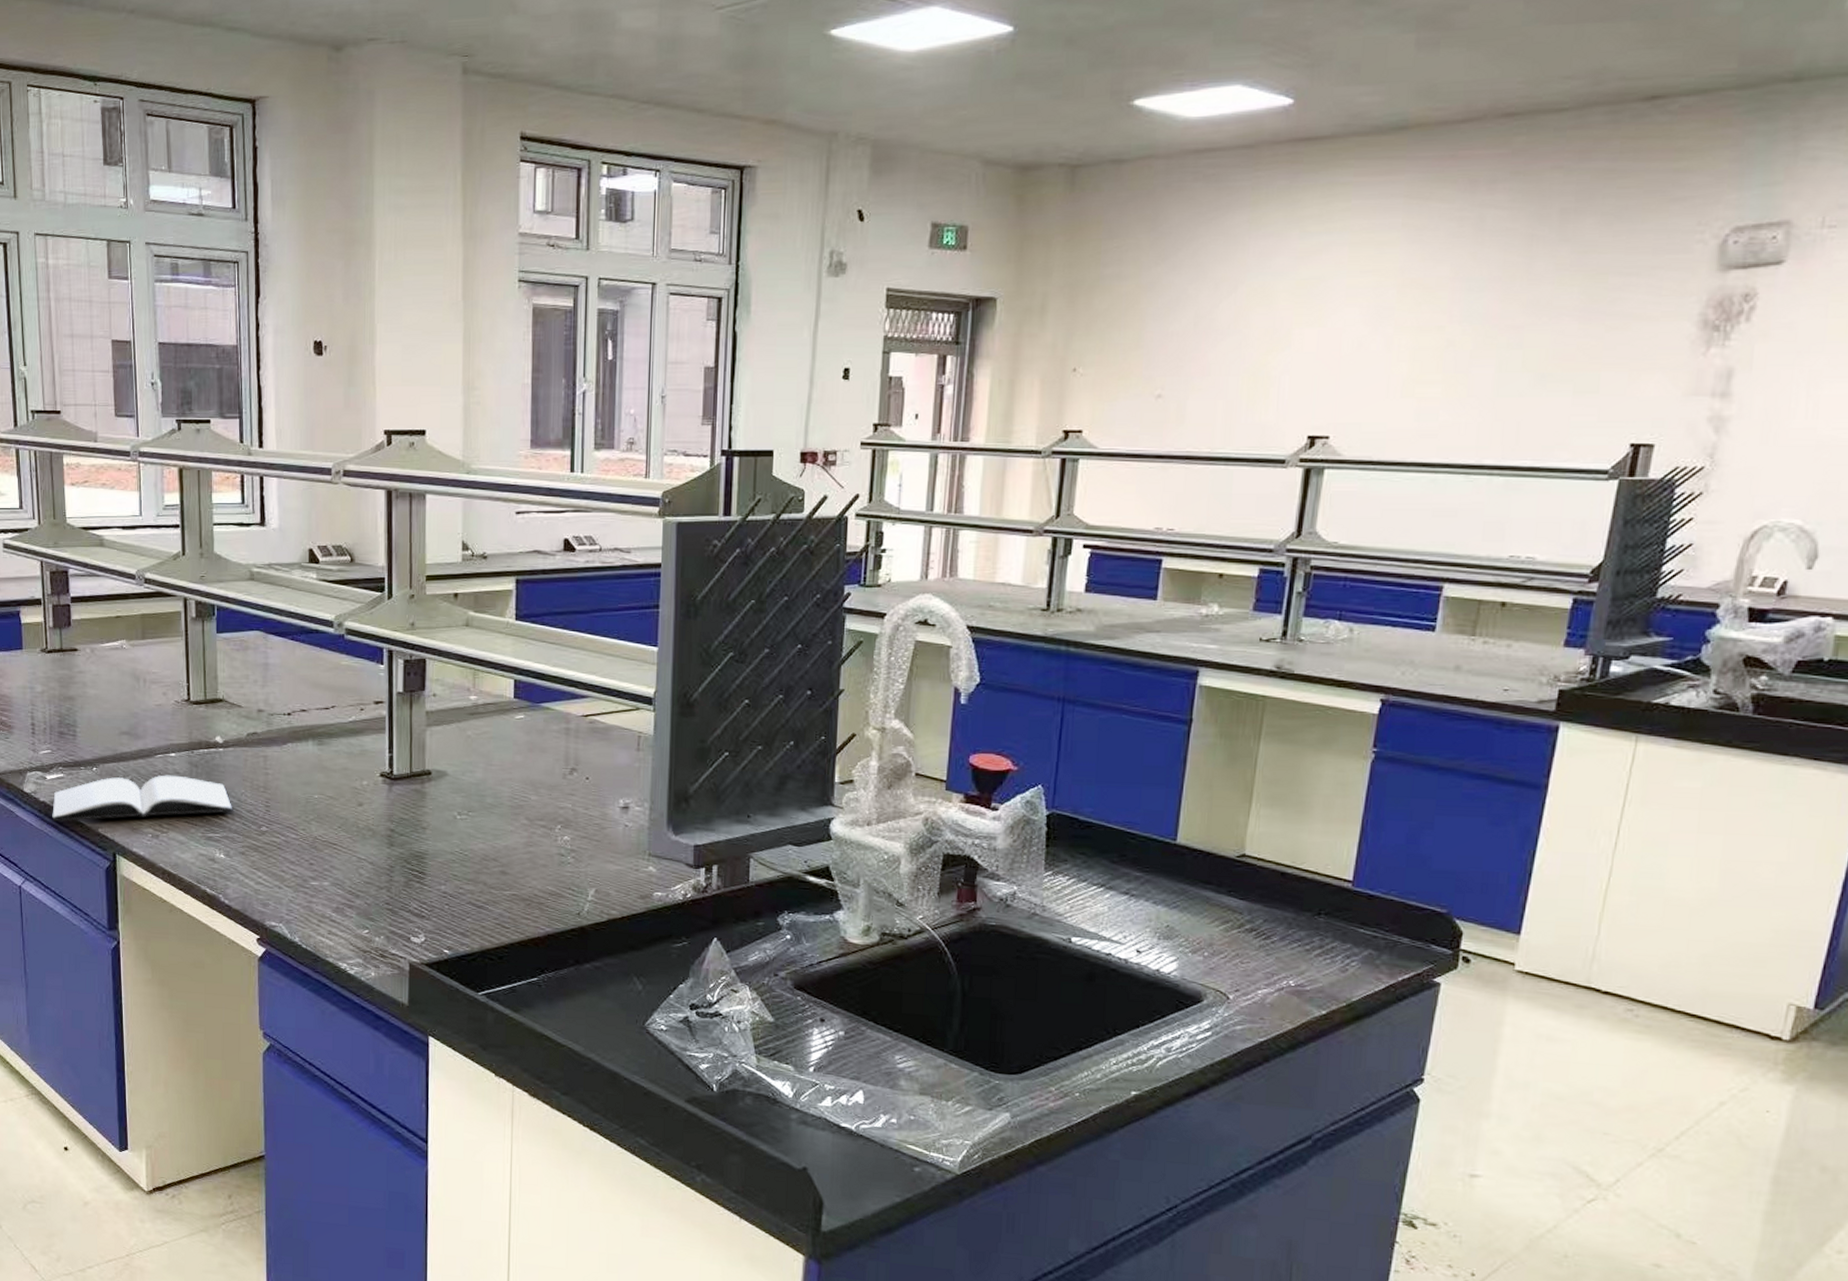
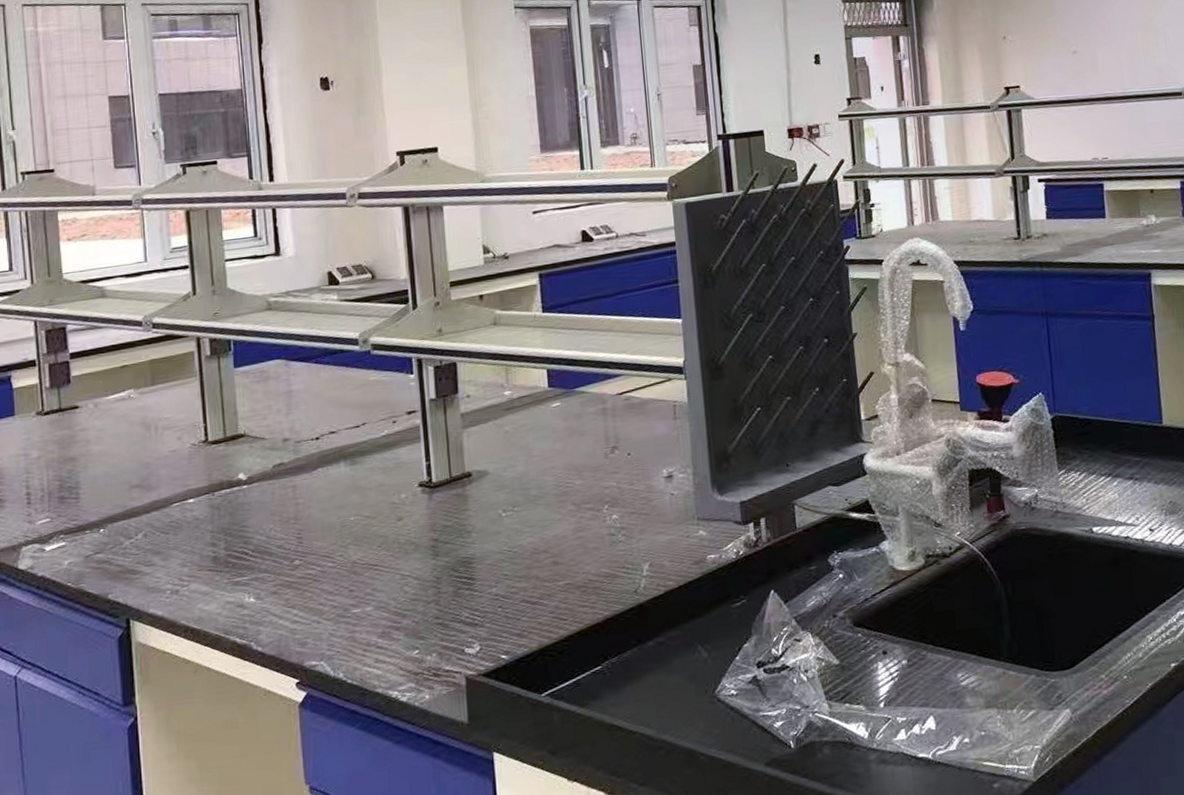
book: present [52,775,233,822] -> none [53,521,262,596]

